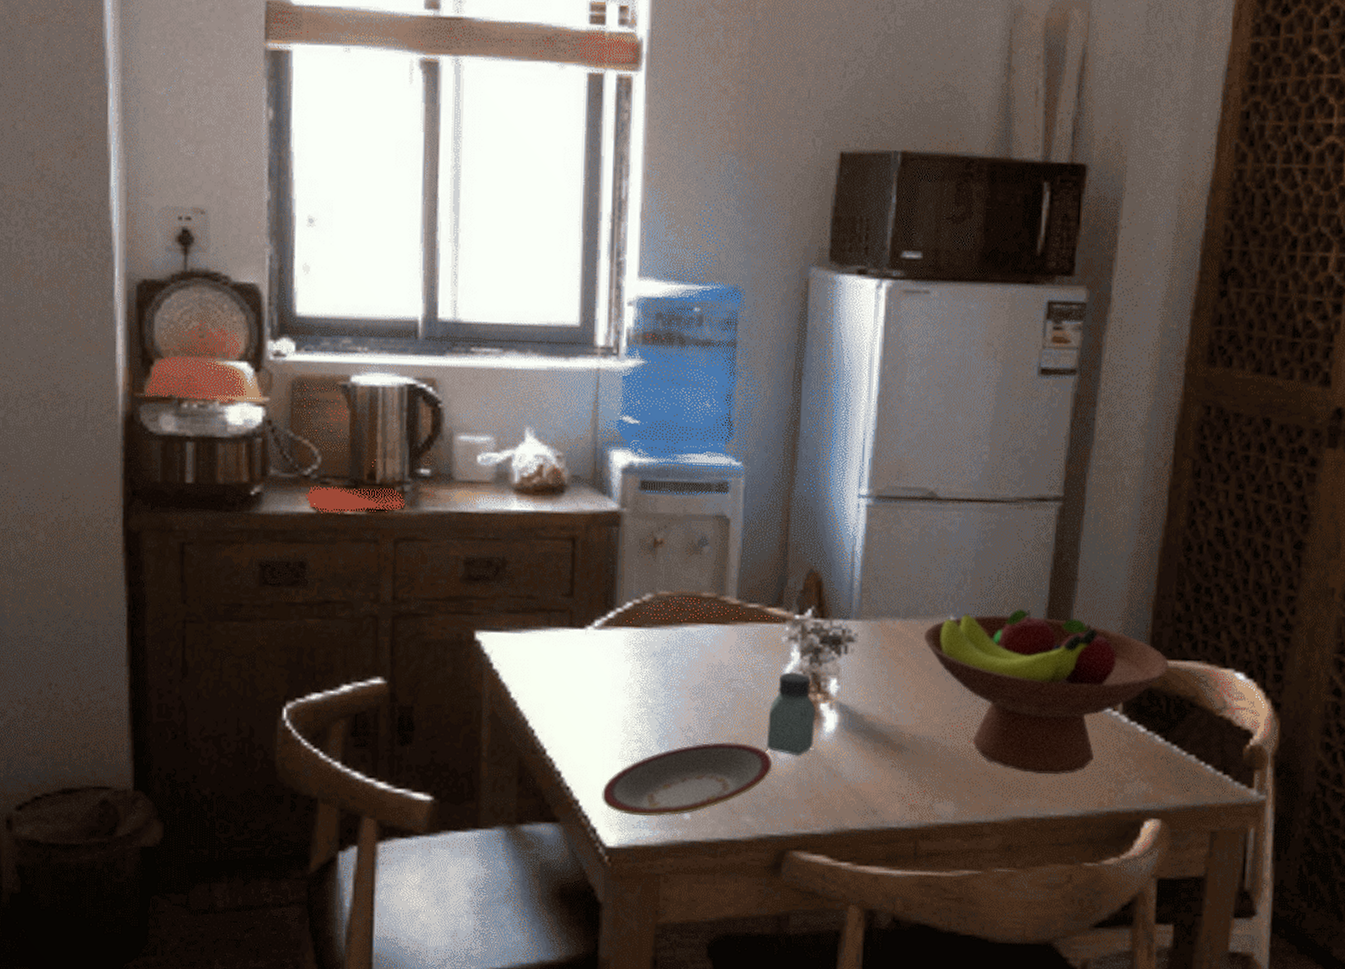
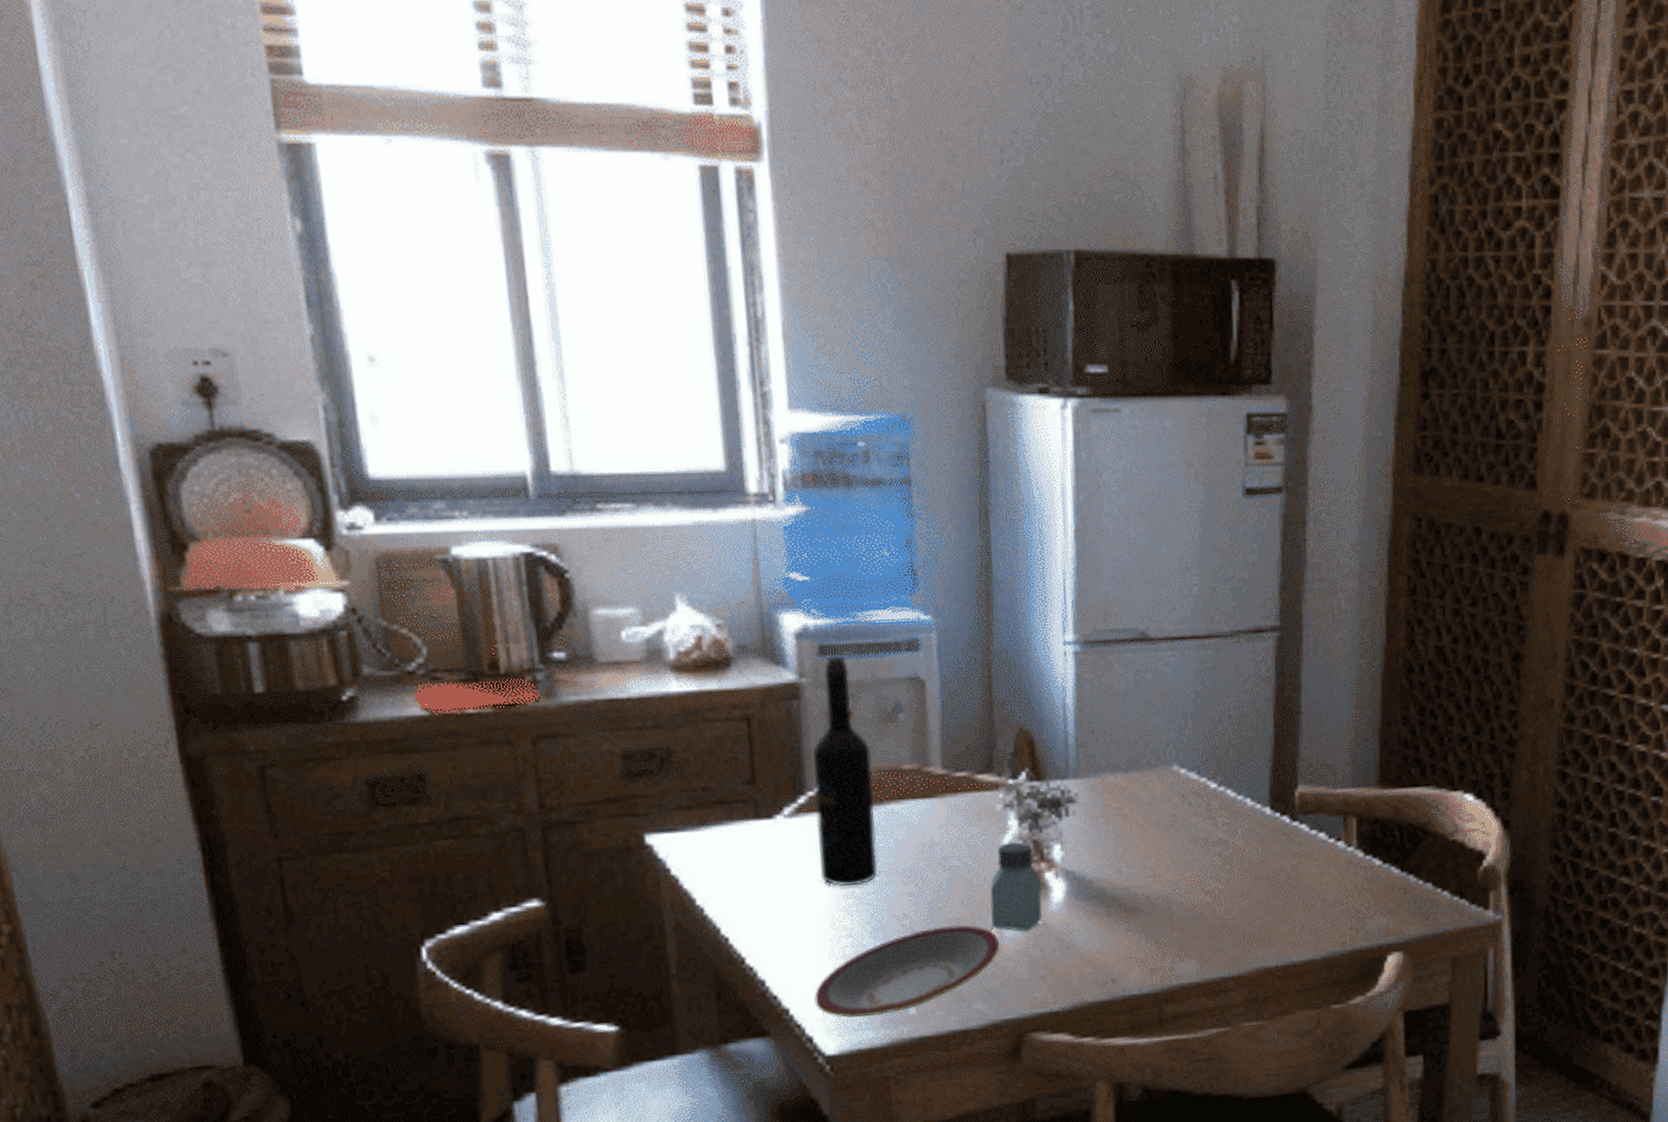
wine bottle: none [620,489,676,696] -> present [812,654,878,887]
fruit bowl: present [923,608,1169,775] -> none [1148,748,1399,921]

